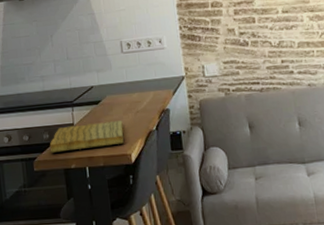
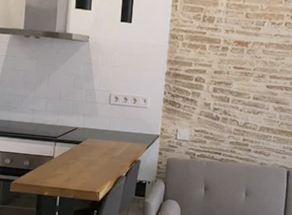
cutting board: present [49,120,124,153] -> none [27,158,98,182]

